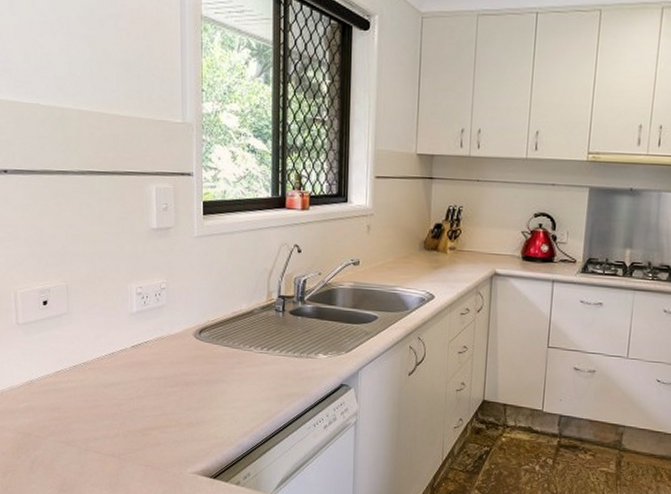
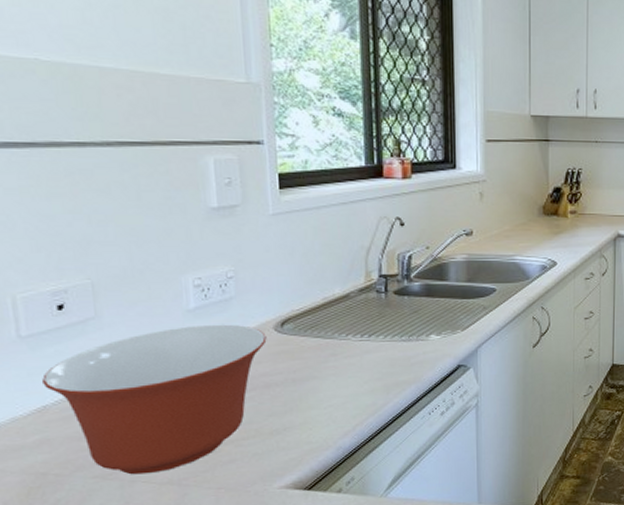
mixing bowl: none [30,326,188,446] -> present [41,324,267,475]

